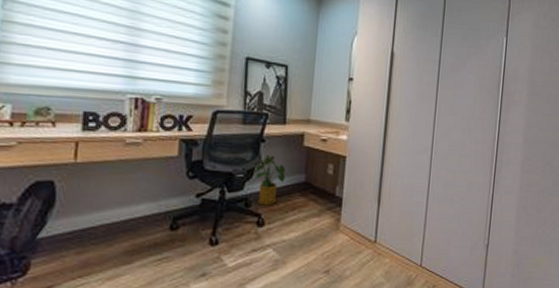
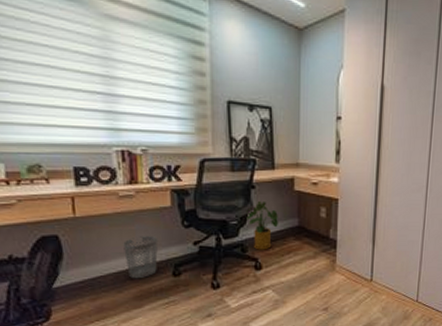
wastebasket: none [121,186,160,232] -> present [123,236,159,279]

